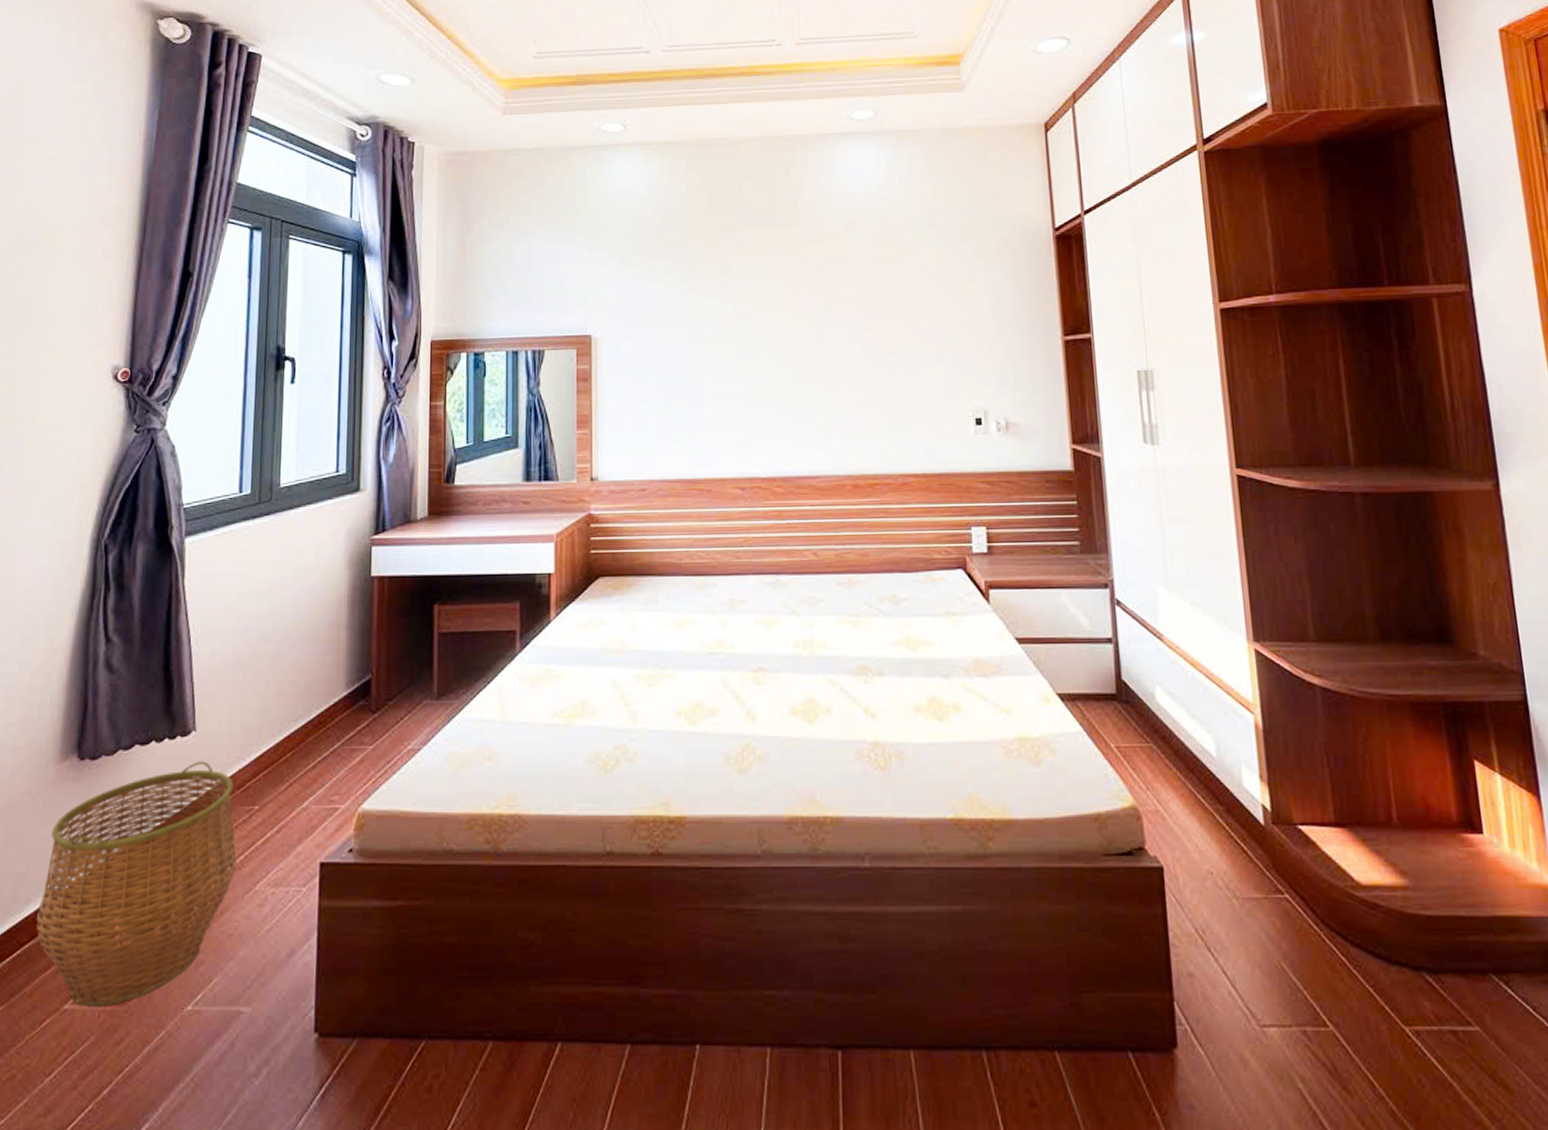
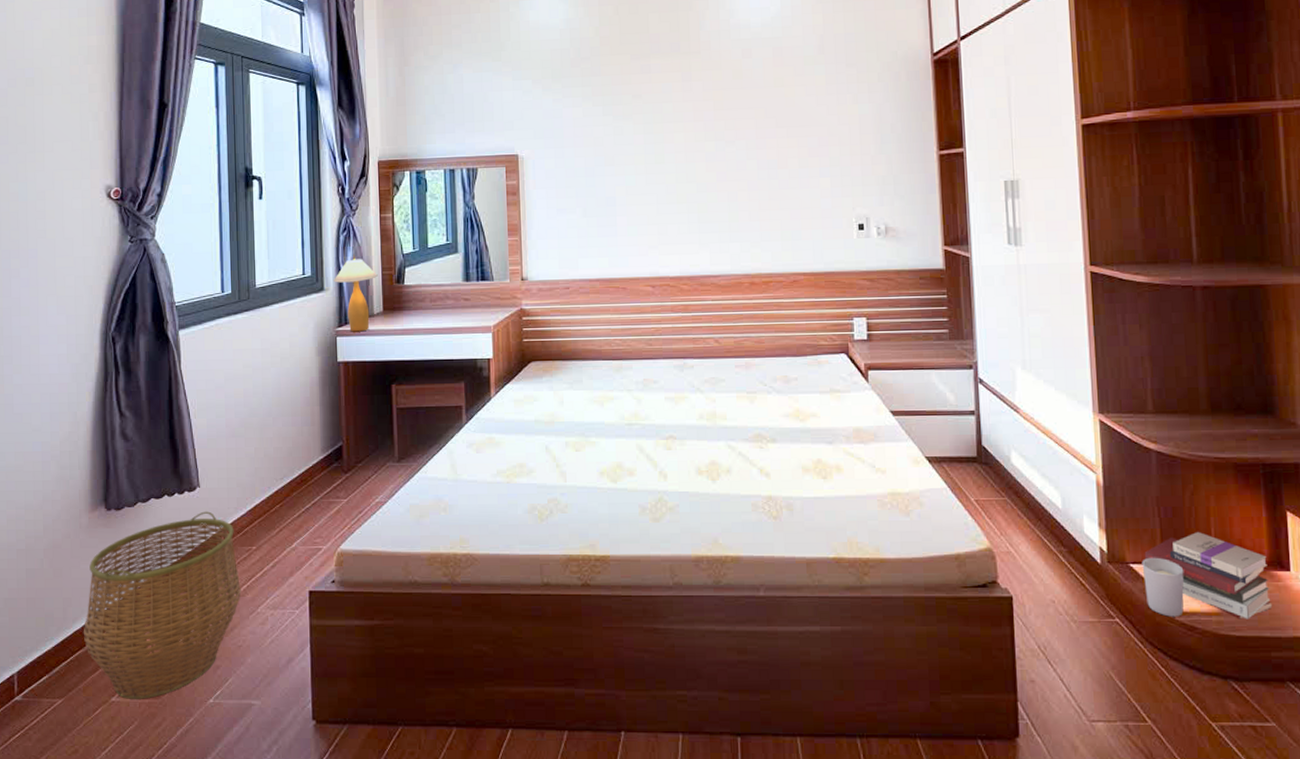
table lamp: none [371,448,424,541] -> present [332,254,378,332]
candle holder: none [1311,817,1364,892] -> present [1142,557,1184,617]
books: none [1314,784,1466,895] -> present [1144,531,1273,619]

